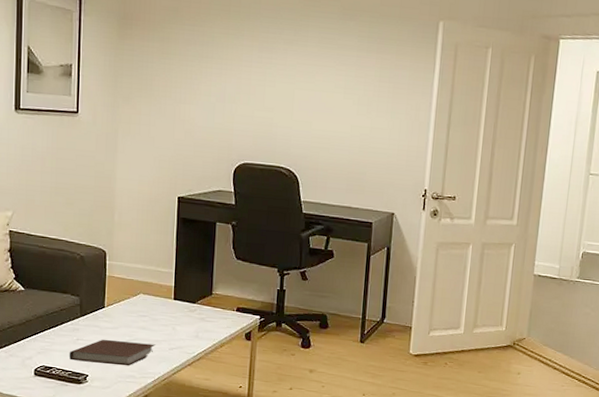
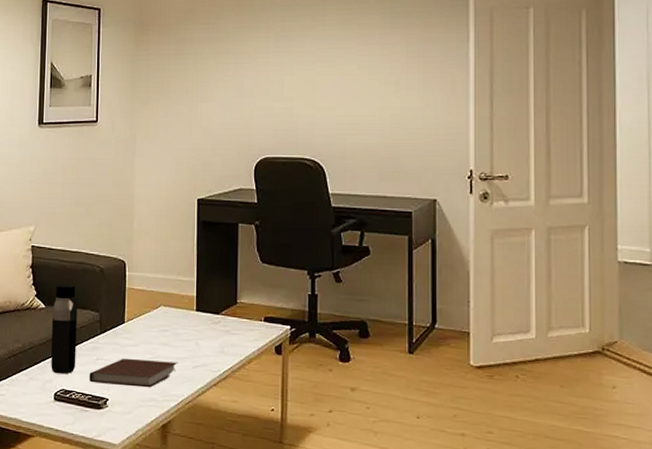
water bottle: none [31,269,58,352] -> present [51,284,78,375]

